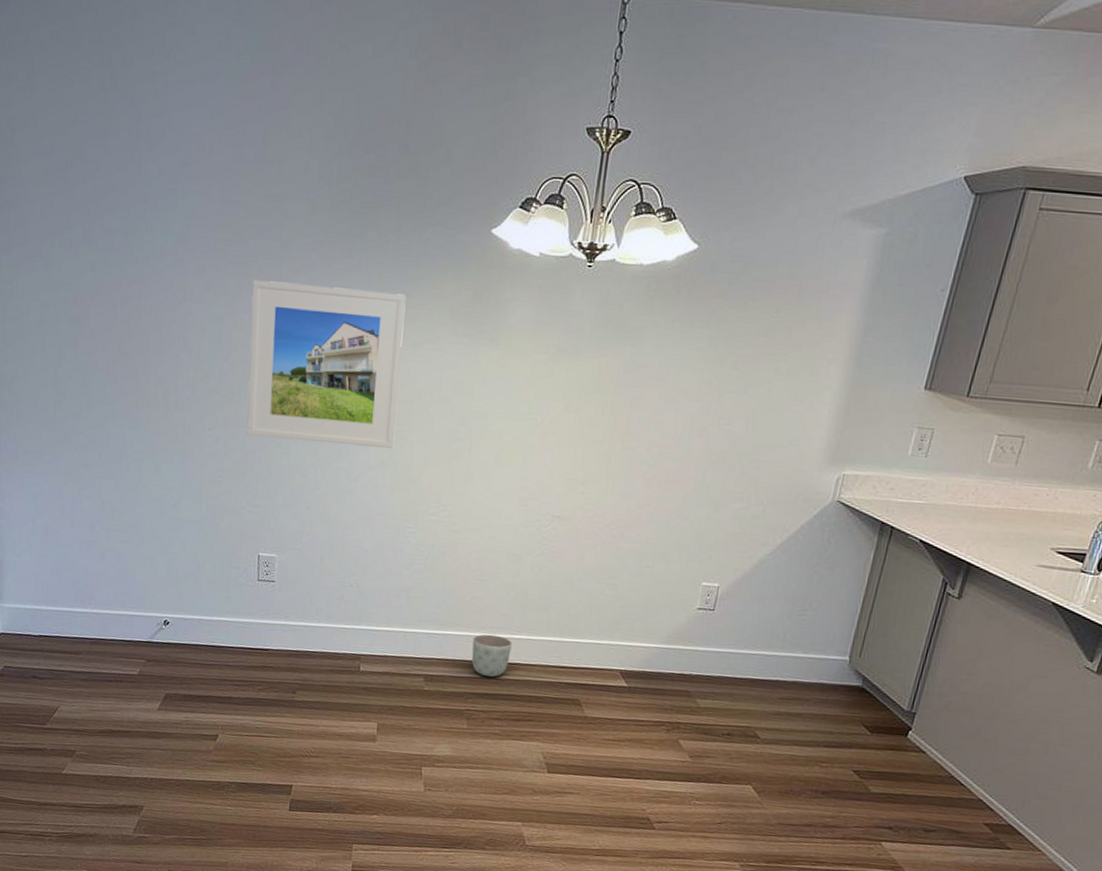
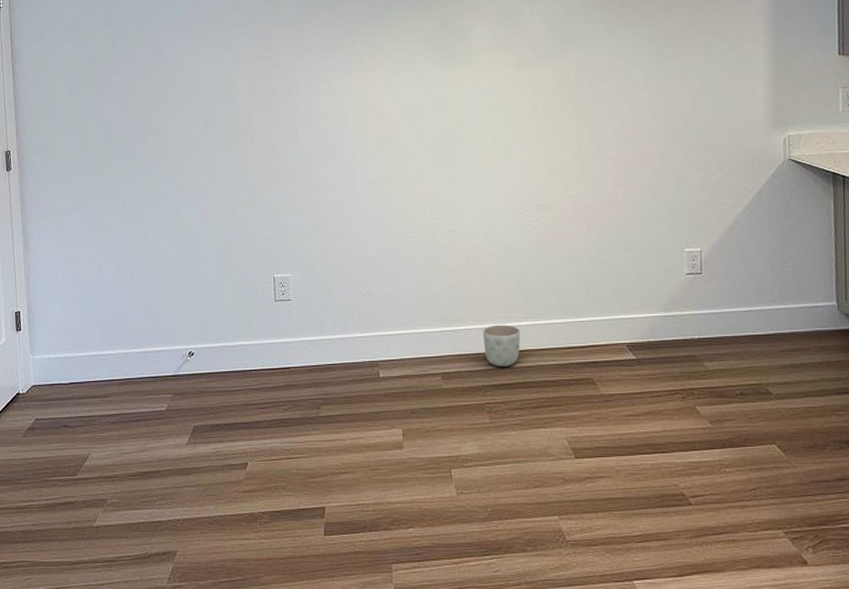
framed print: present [246,280,406,448] -> none [251,33,387,169]

